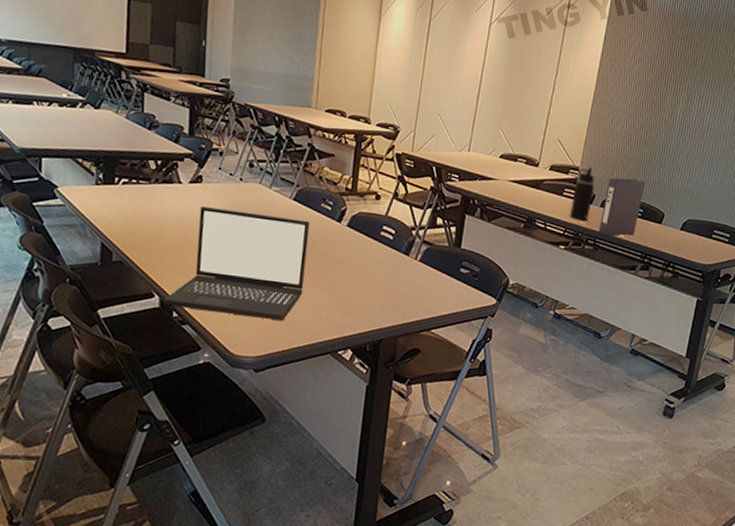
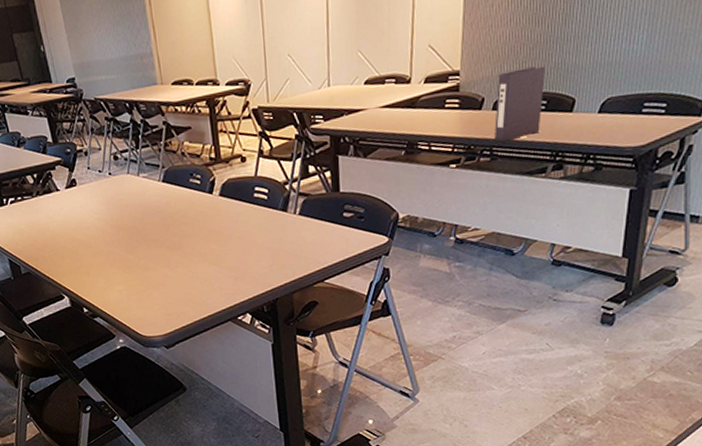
laptop: present [163,206,310,320] -> none [73,199,193,304]
water bottle: present [570,167,595,222] -> none [456,67,483,133]

